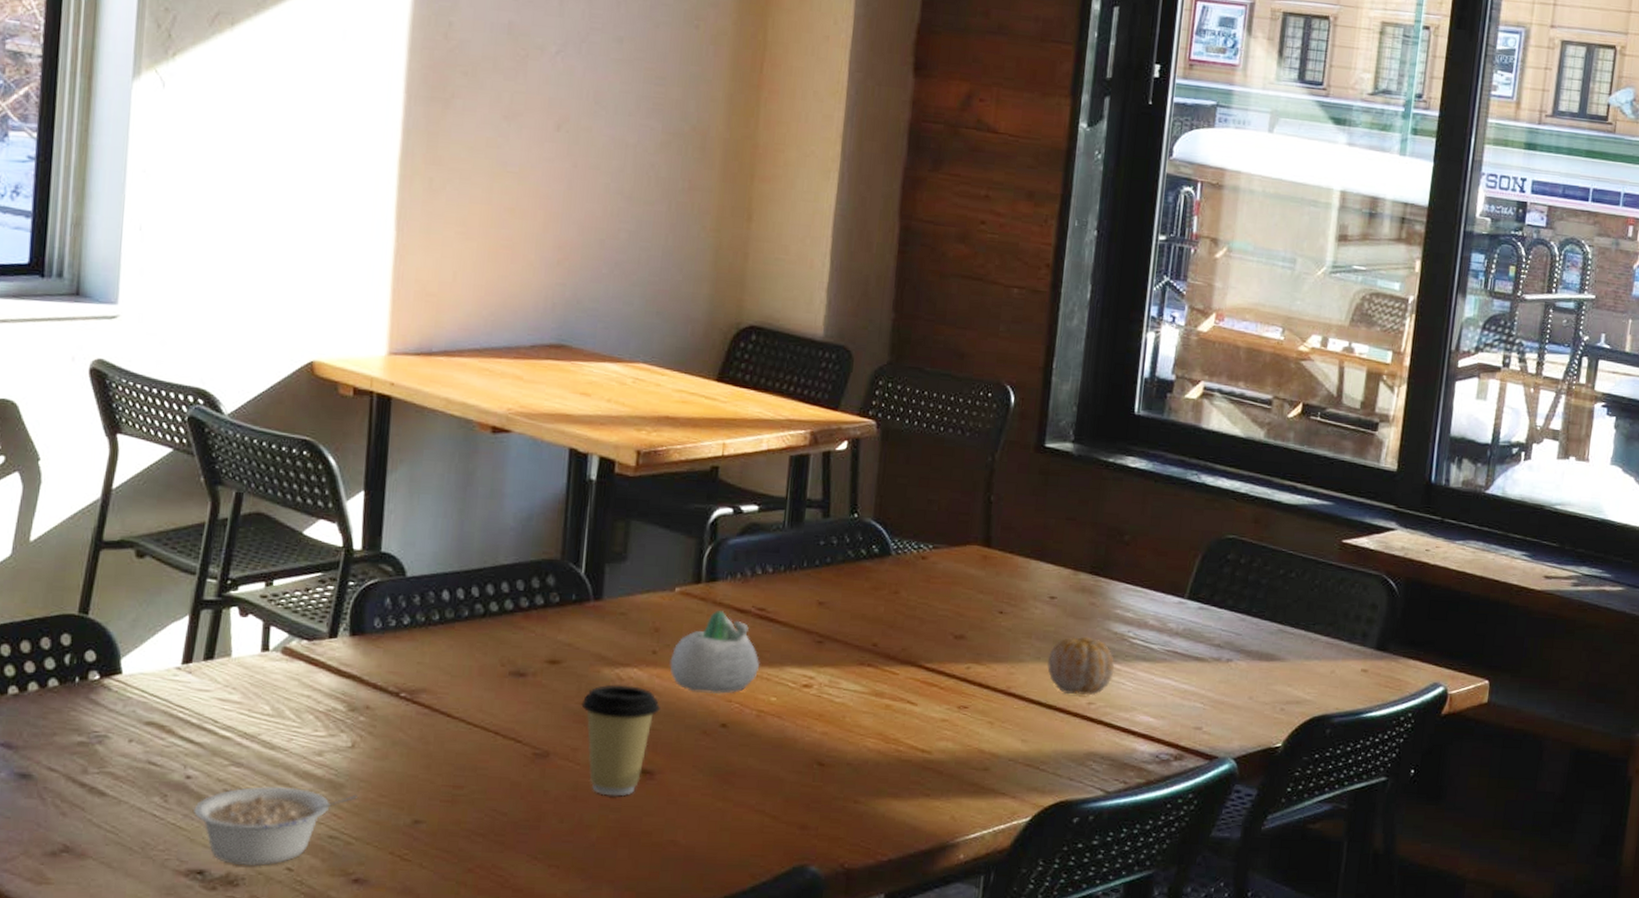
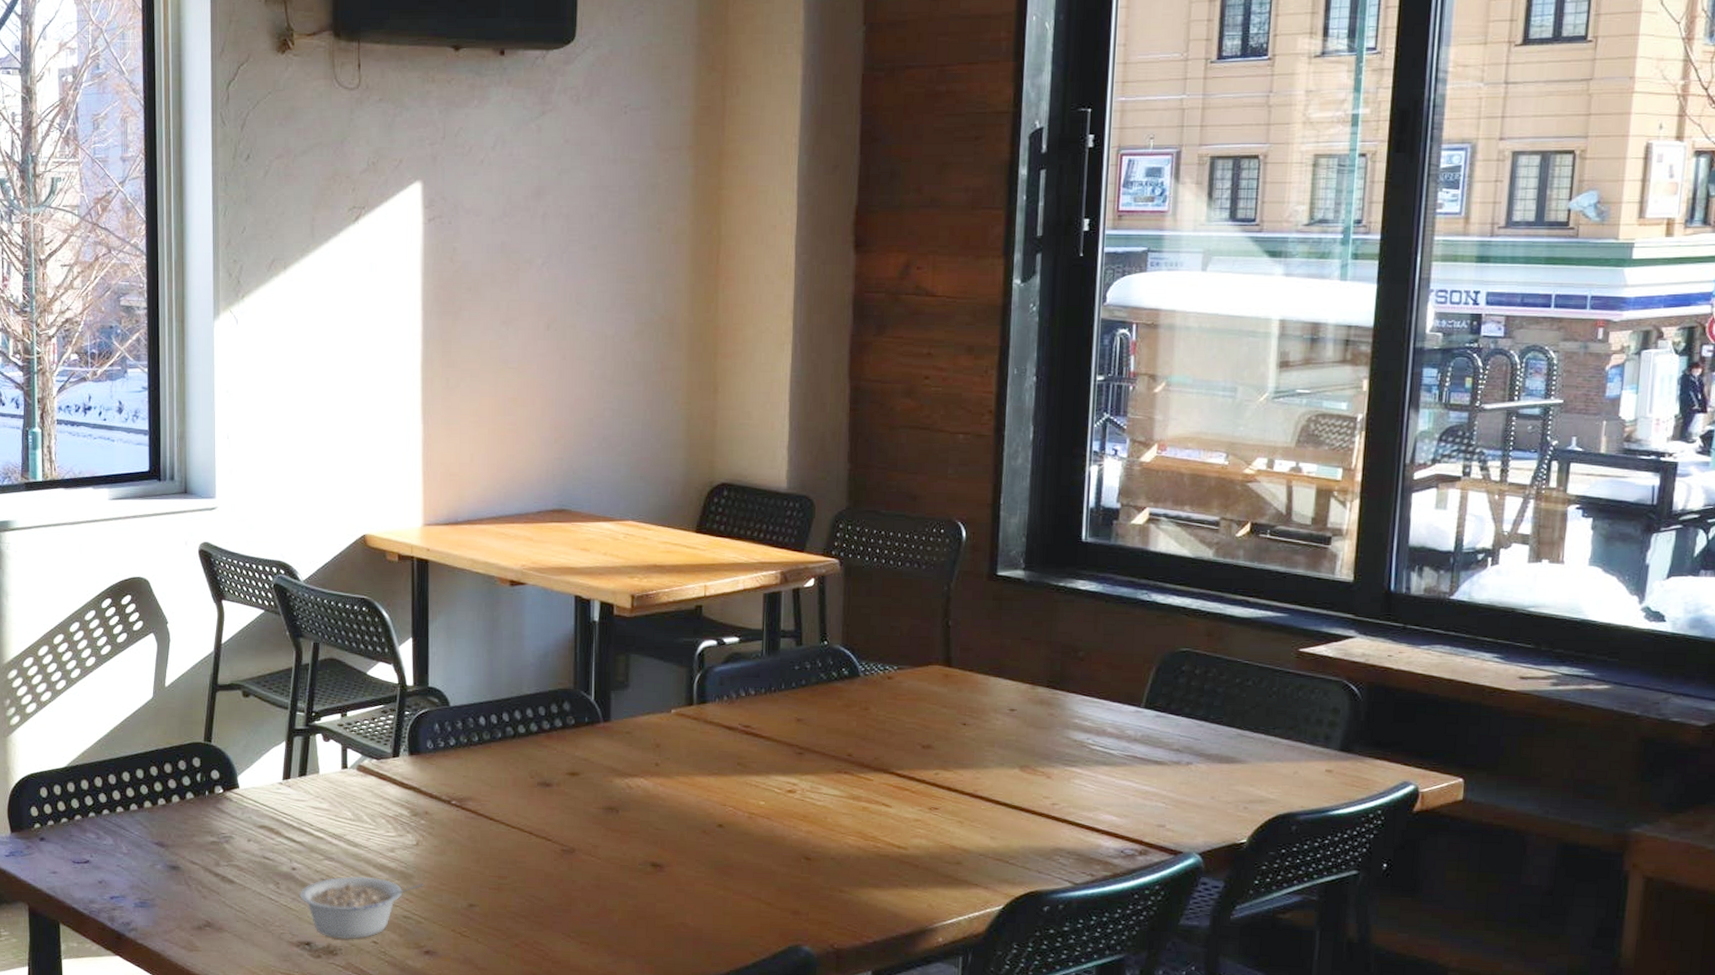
coffee cup: present [581,685,660,797] -> none [599,792,665,886]
succulent planter: present [670,610,761,695] -> none [671,728,749,800]
fruit: present [1047,636,1115,696] -> none [1010,744,1076,798]

